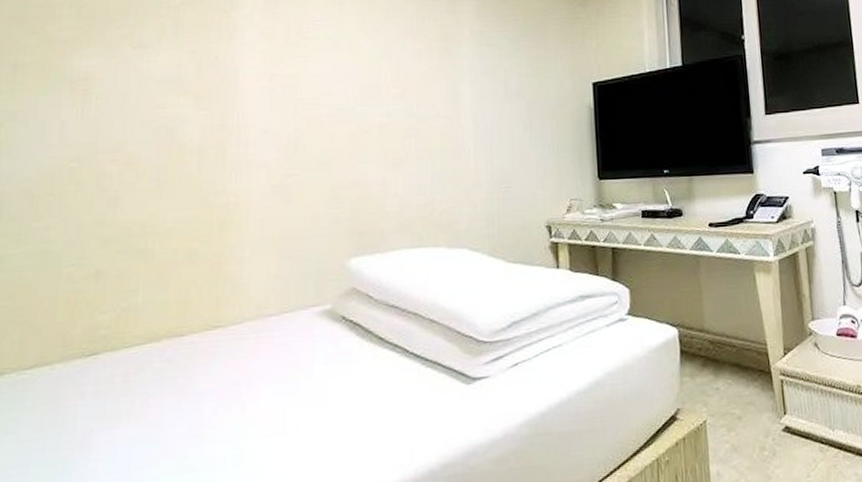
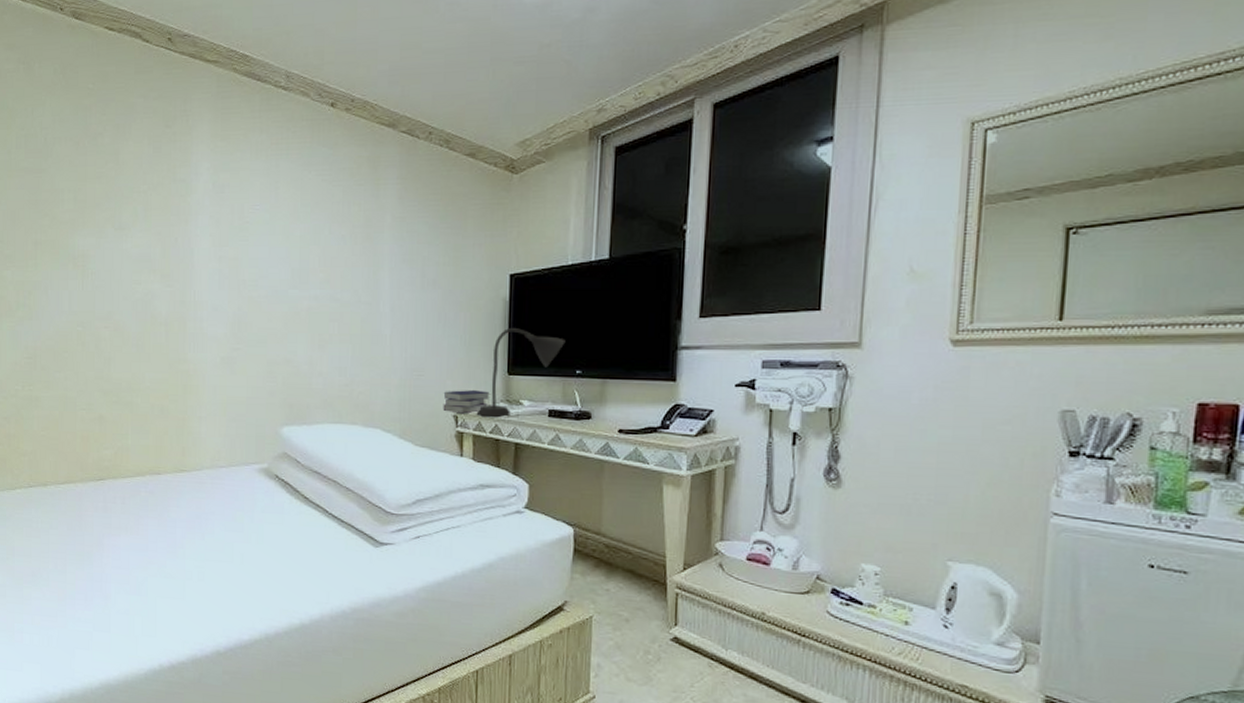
book: none [535,197,582,224] -> present [444,390,490,414]
desk lamp: none [570,133,651,224] -> present [476,328,566,418]

